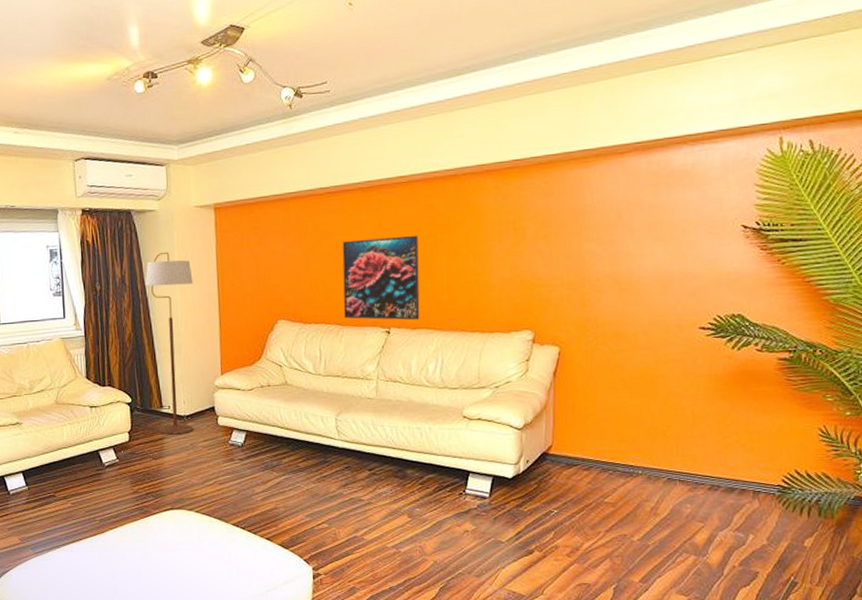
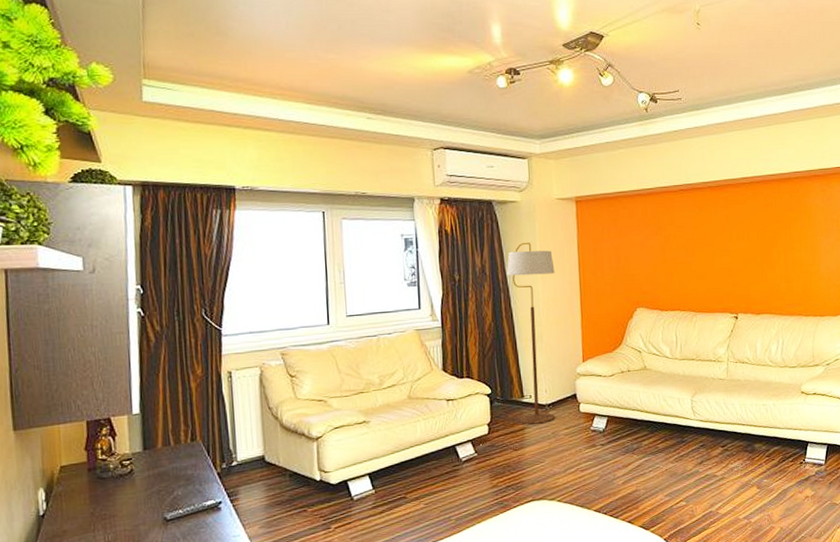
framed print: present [342,235,420,321] -> none [694,230,763,307]

